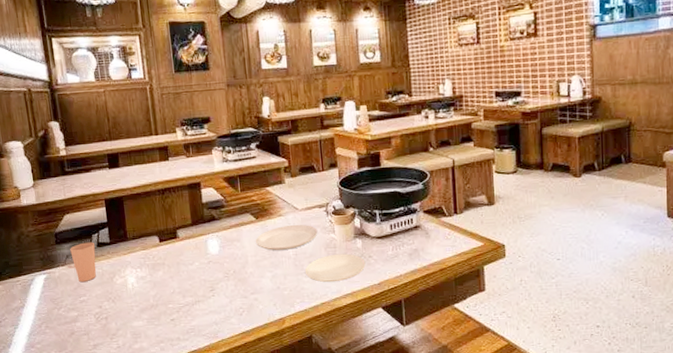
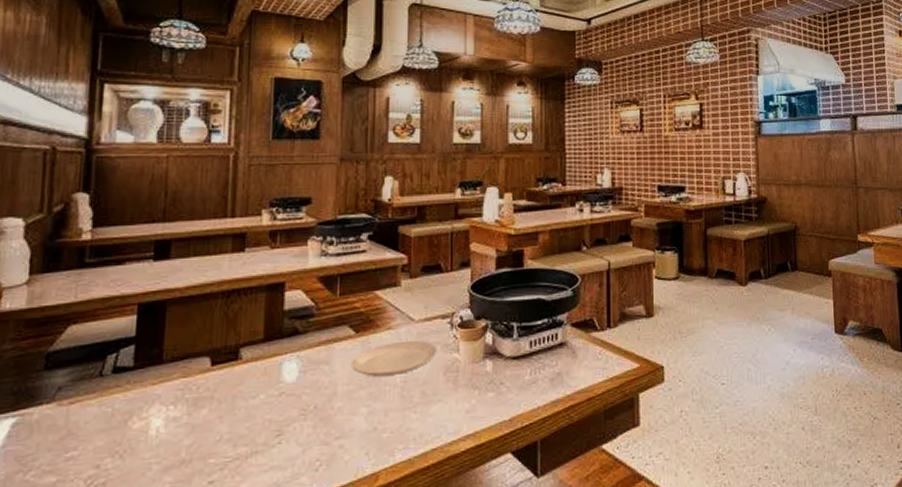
cup: present [70,242,97,283] -> none [66,366,108,429]
plate: present [304,253,366,283] -> none [414,379,495,420]

